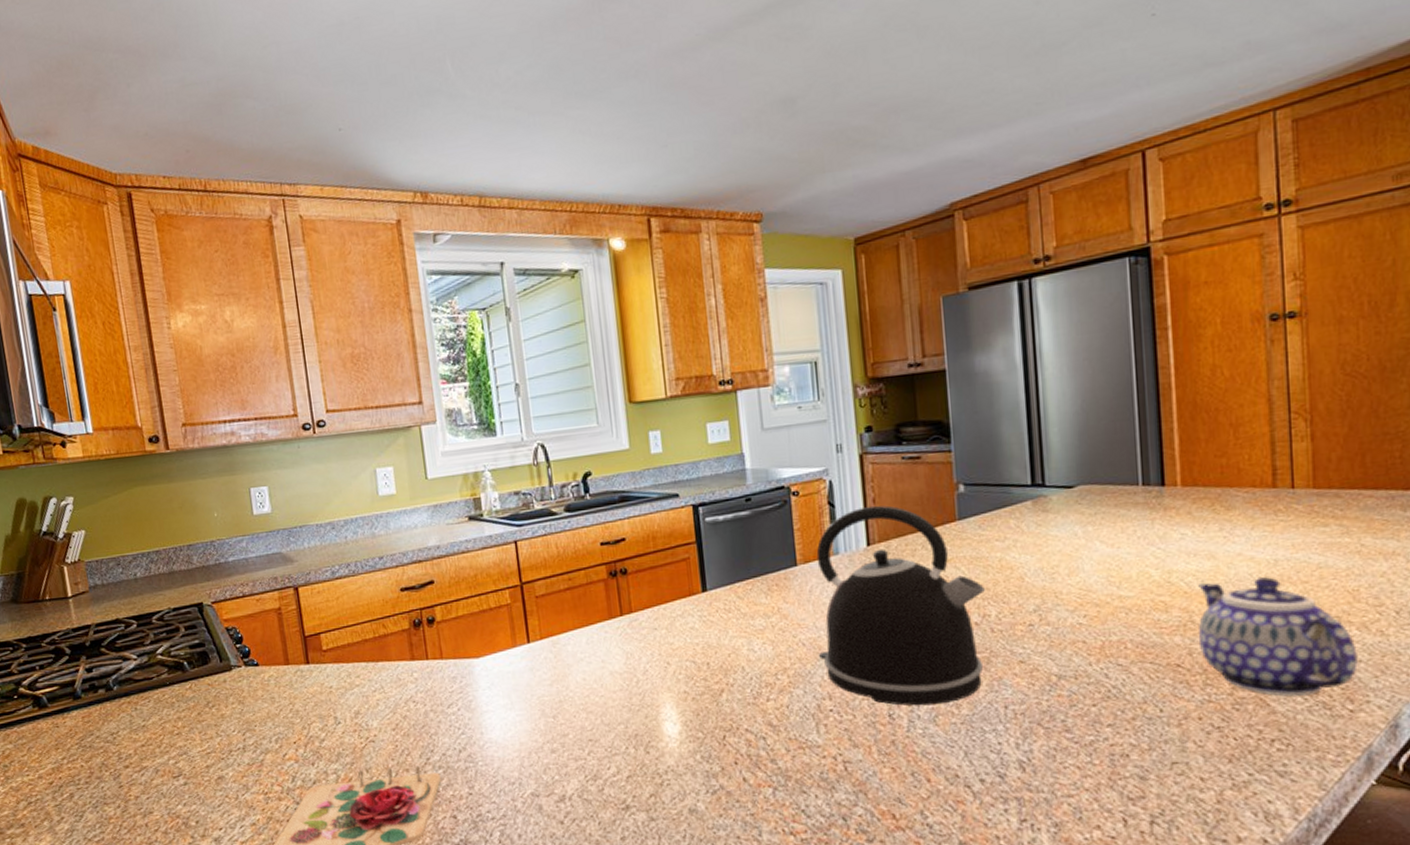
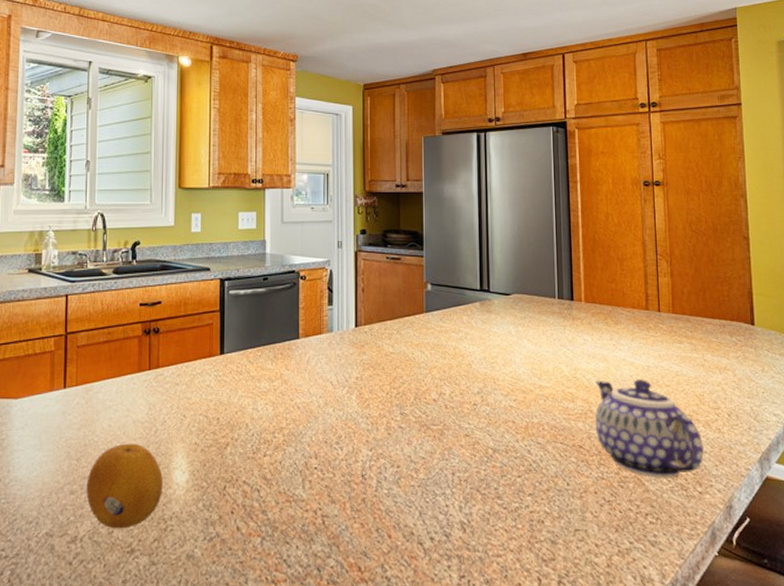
fruit: none [567,696,654,786] -> present [86,443,163,529]
kettle: present [816,505,986,706] -> none [310,294,443,469]

